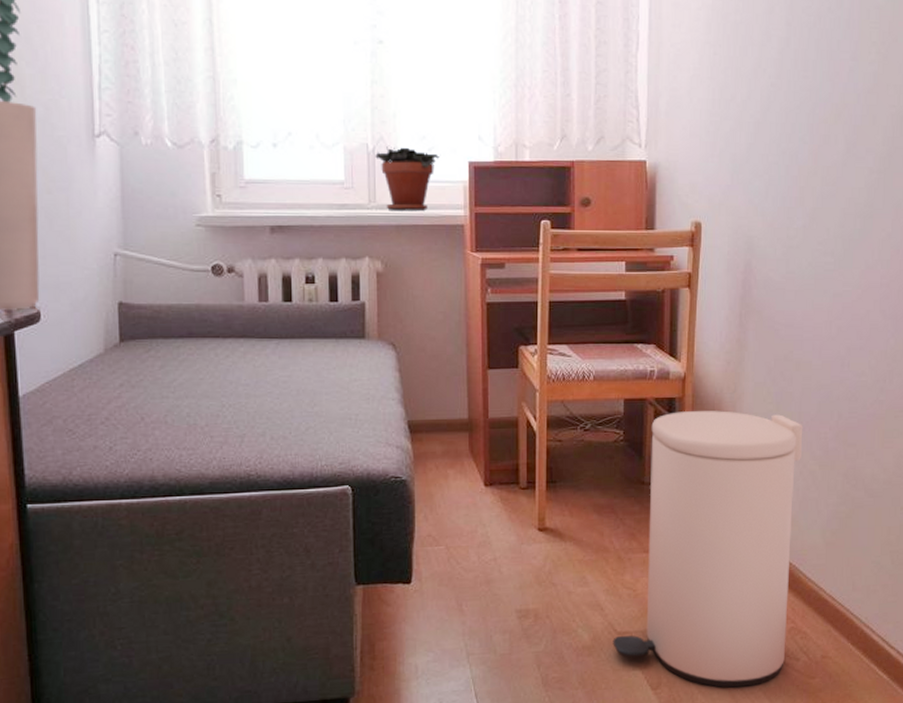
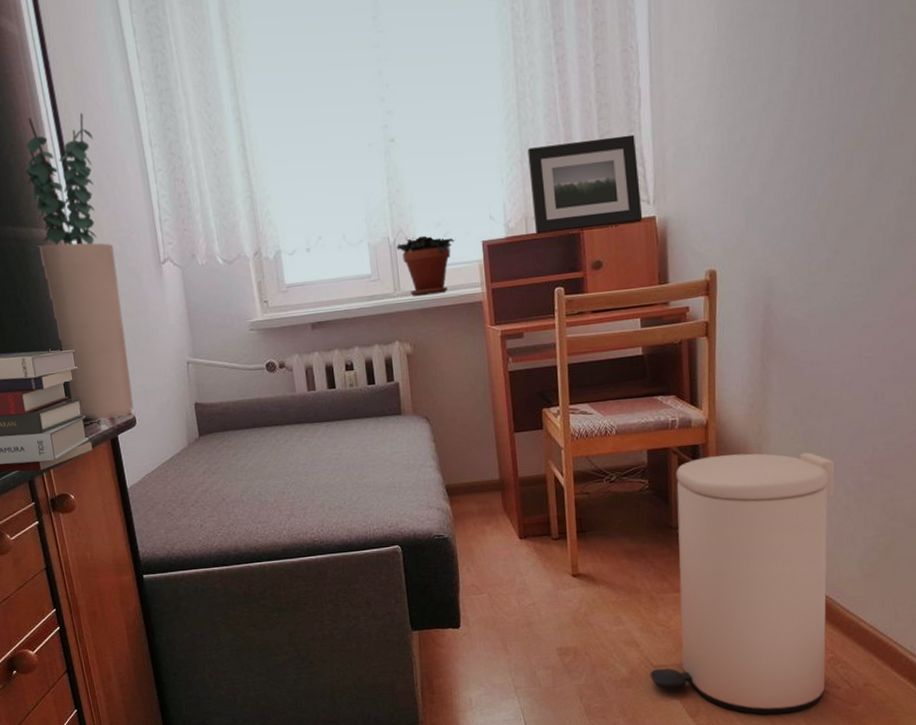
picture frame: none [523,73,634,165] -> present [528,134,643,234]

